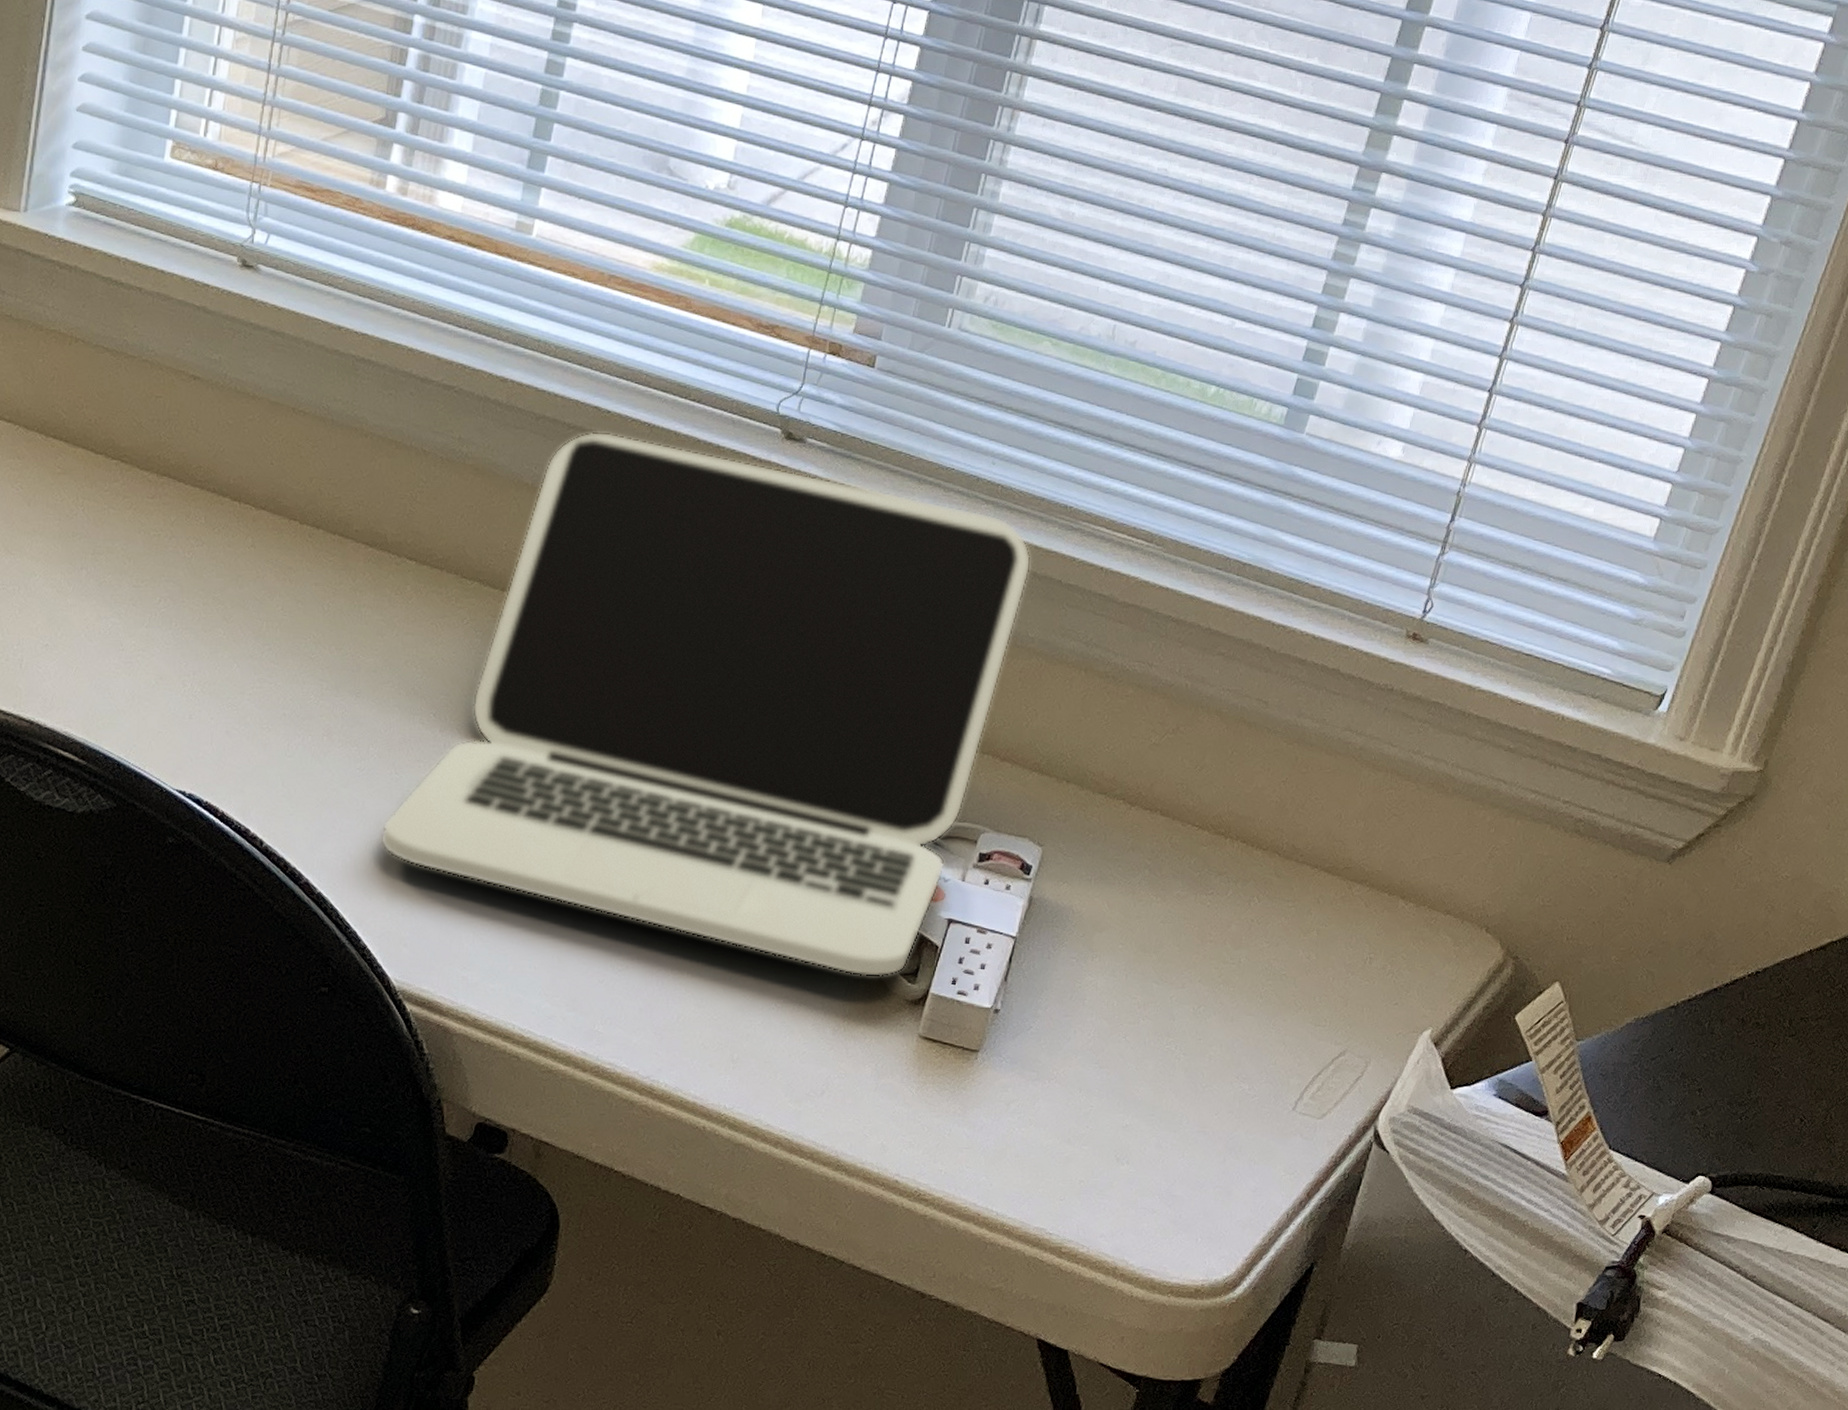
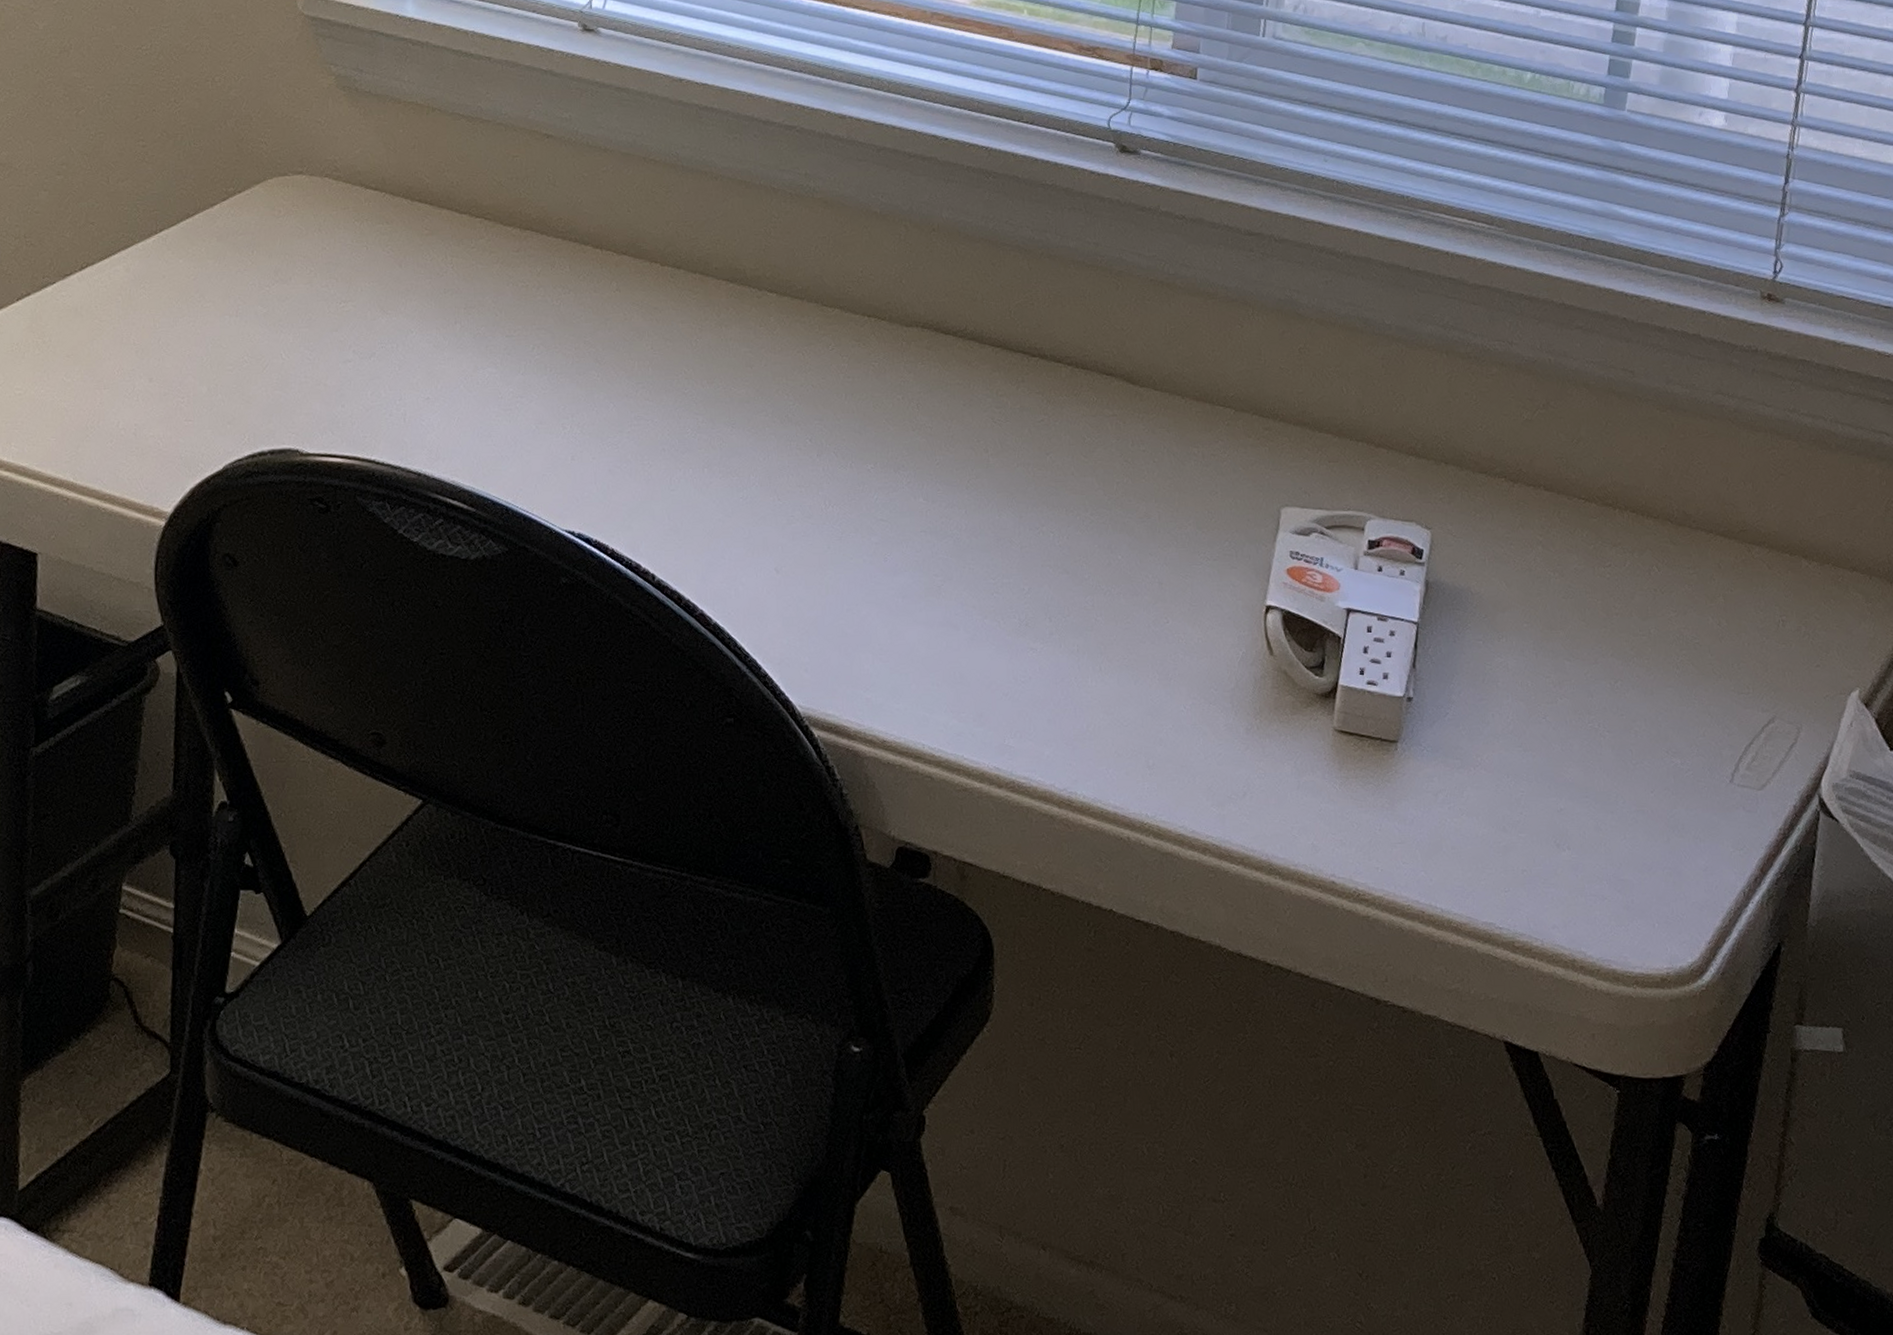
laptop: present [380,431,1031,977] -> none [770,158,1377,673]

